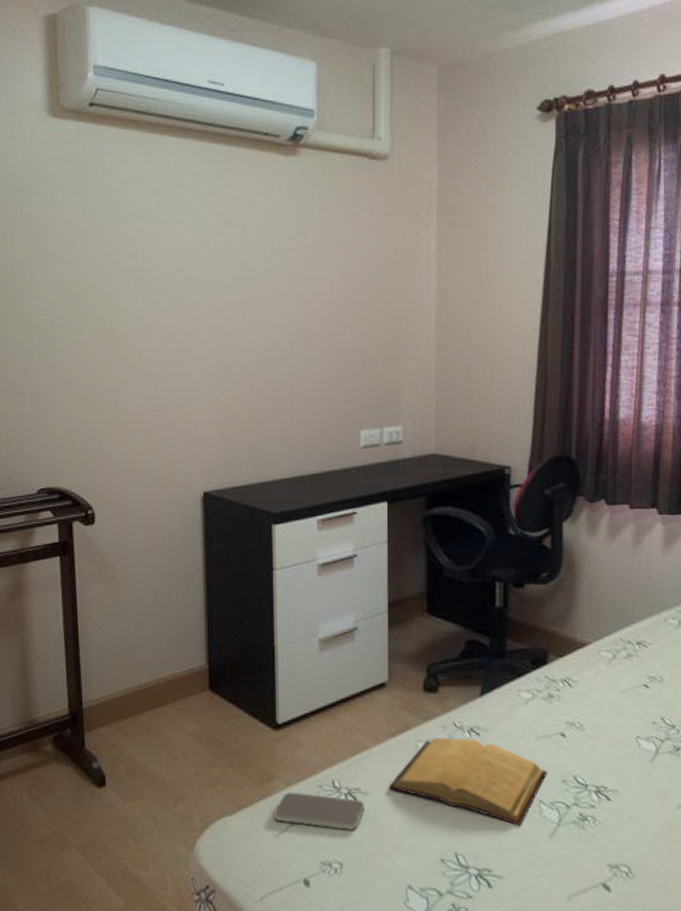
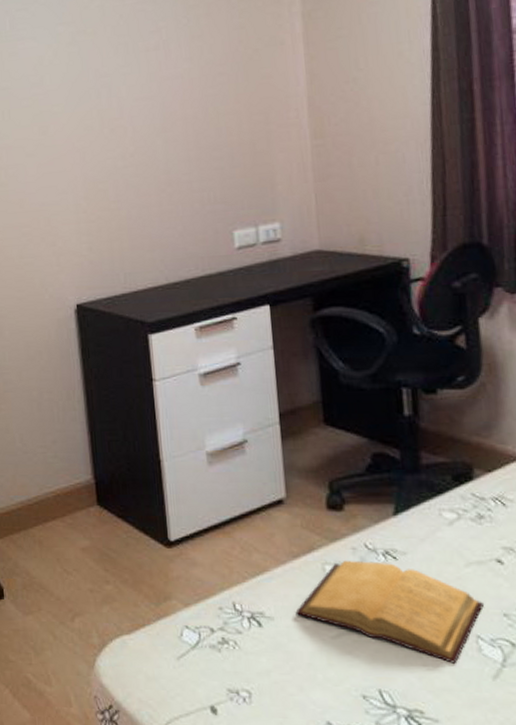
smartphone: present [274,792,365,830] -> none [173,613,272,657]

